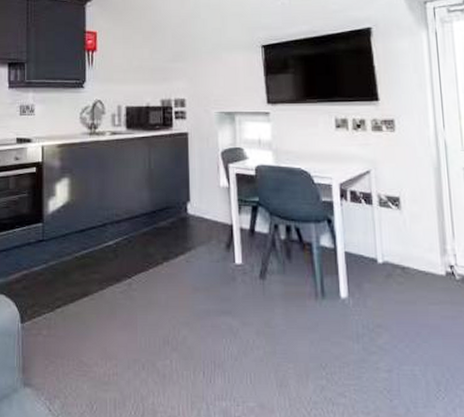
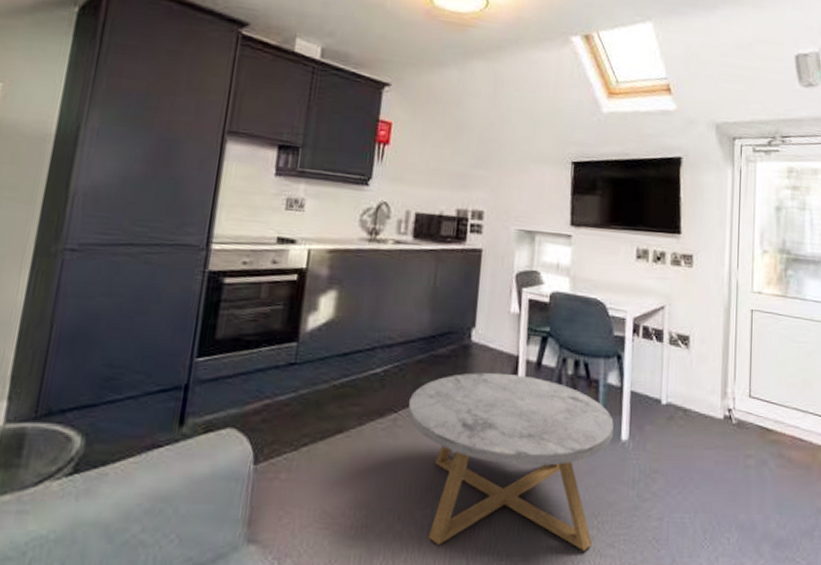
coffee table: none [140,241,332,399] -> present [408,372,614,551]

